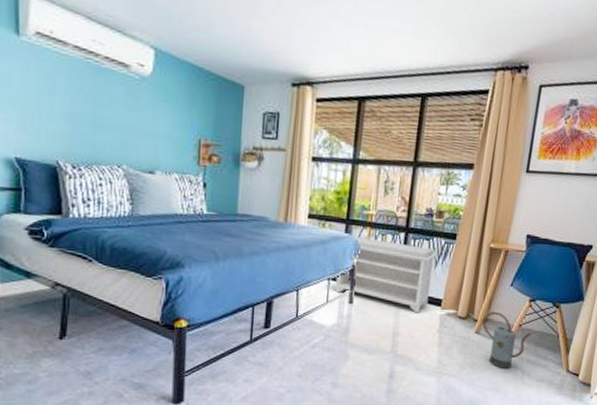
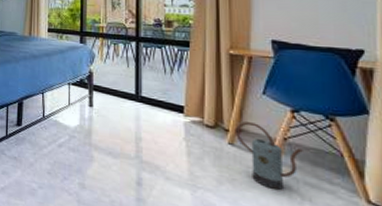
bench: present [335,236,438,313] -> none [75,45,172,120]

